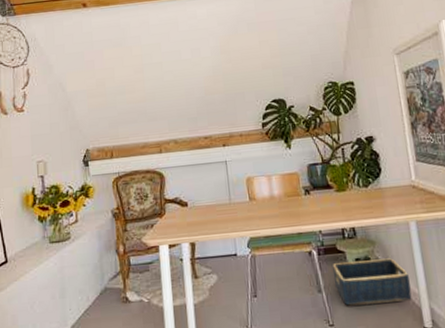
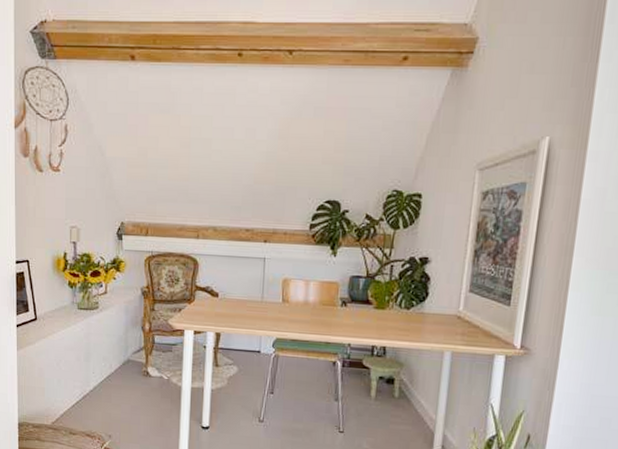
basket: present [332,258,412,306] -> none [353,377,430,424]

